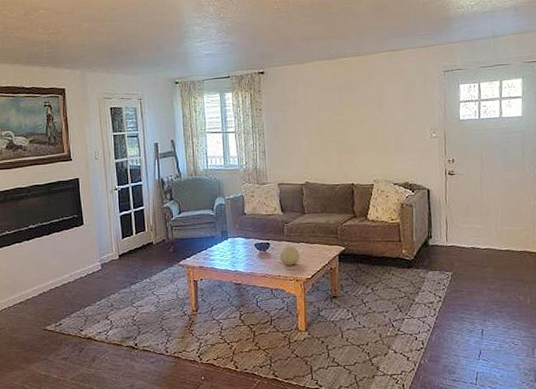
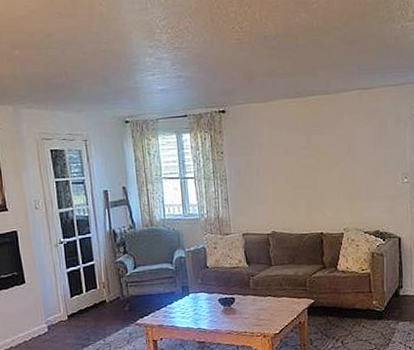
decorative ball: present [279,246,300,266] -> none [245,300,267,321]

